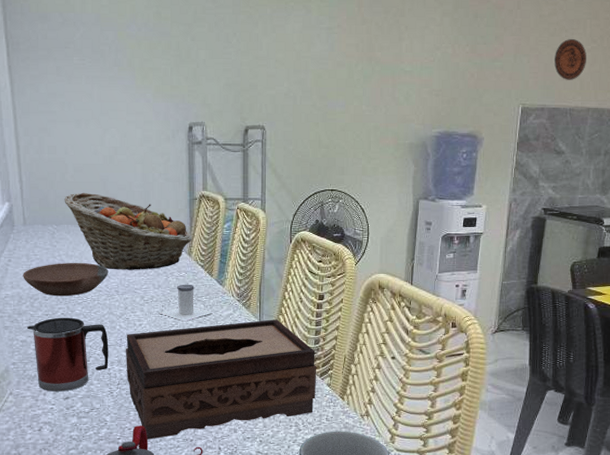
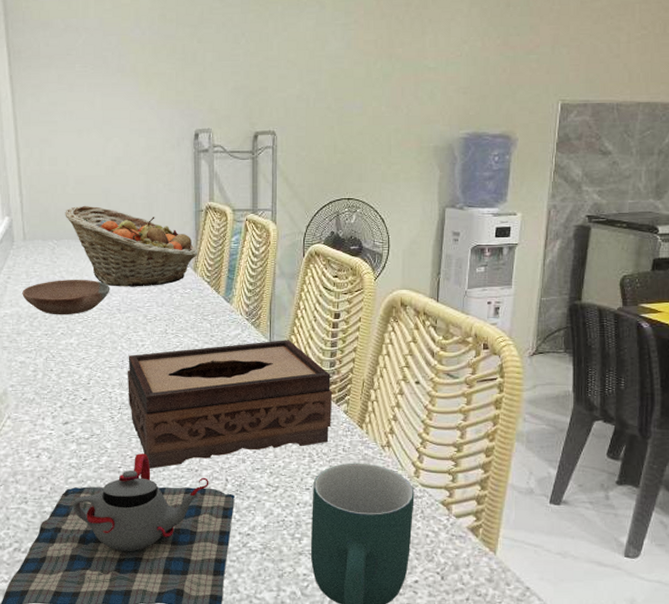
mug: present [26,317,109,392] -> none [25,337,110,416]
salt shaker: present [159,284,213,322] -> none [162,301,220,342]
decorative plate: present [554,39,586,80] -> none [598,26,636,72]

